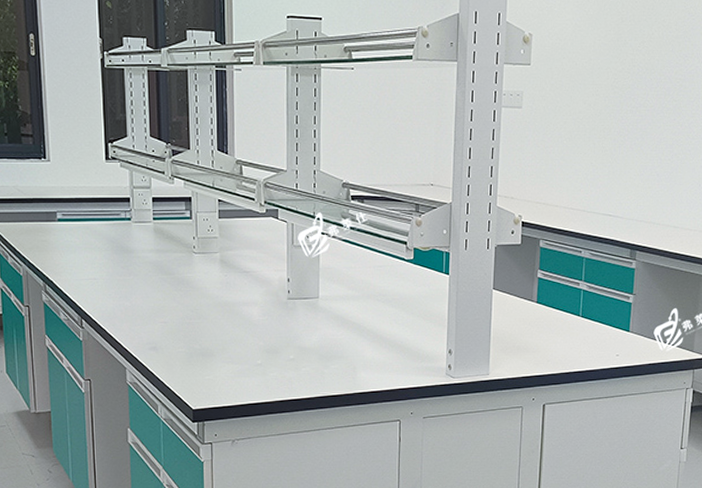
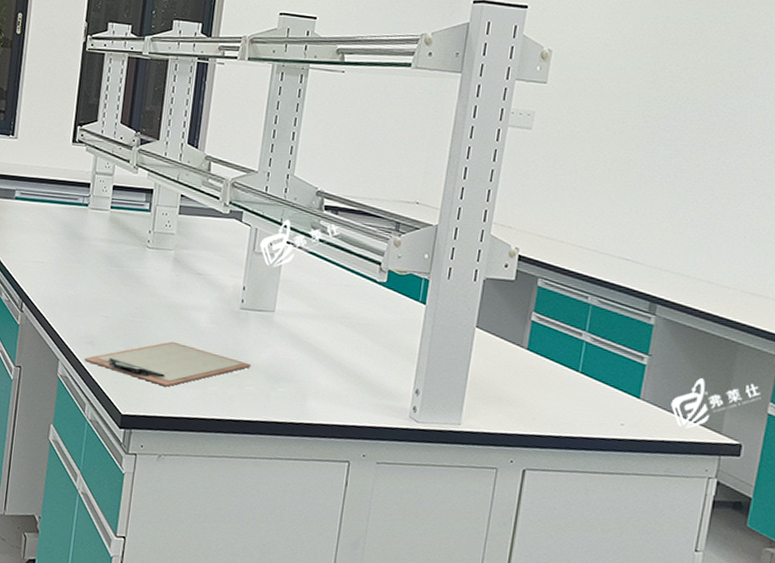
clipboard: none [150,337,304,379] -> present [84,341,252,387]

